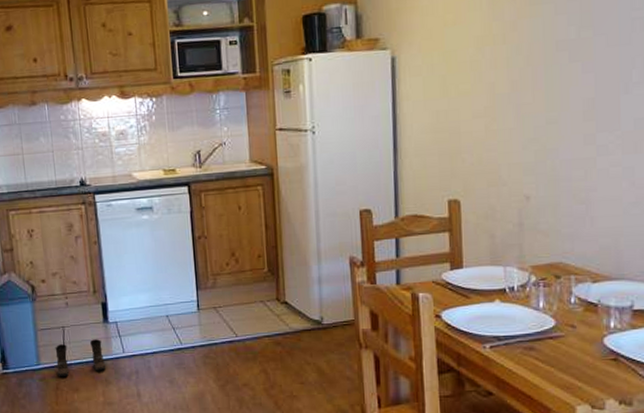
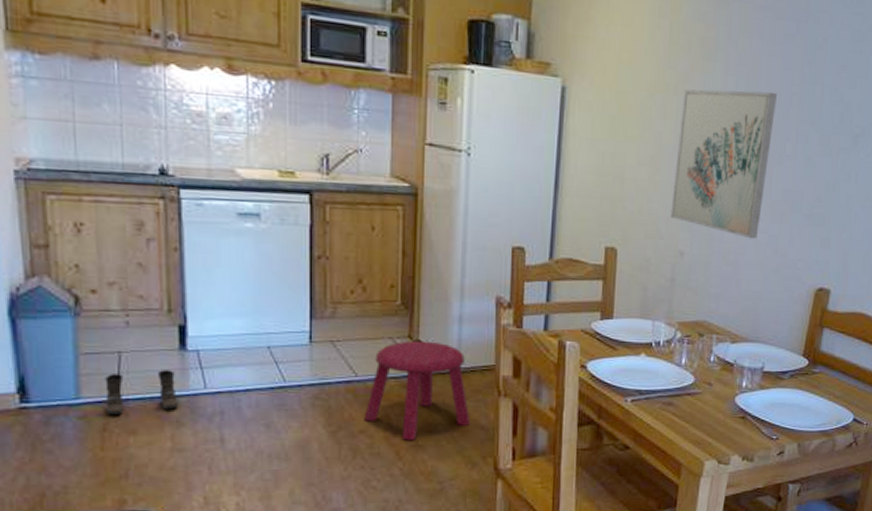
stool: none [246,302,337,392] -> present [364,340,471,440]
wall art: none [511,22,616,174] -> present [670,89,777,239]

